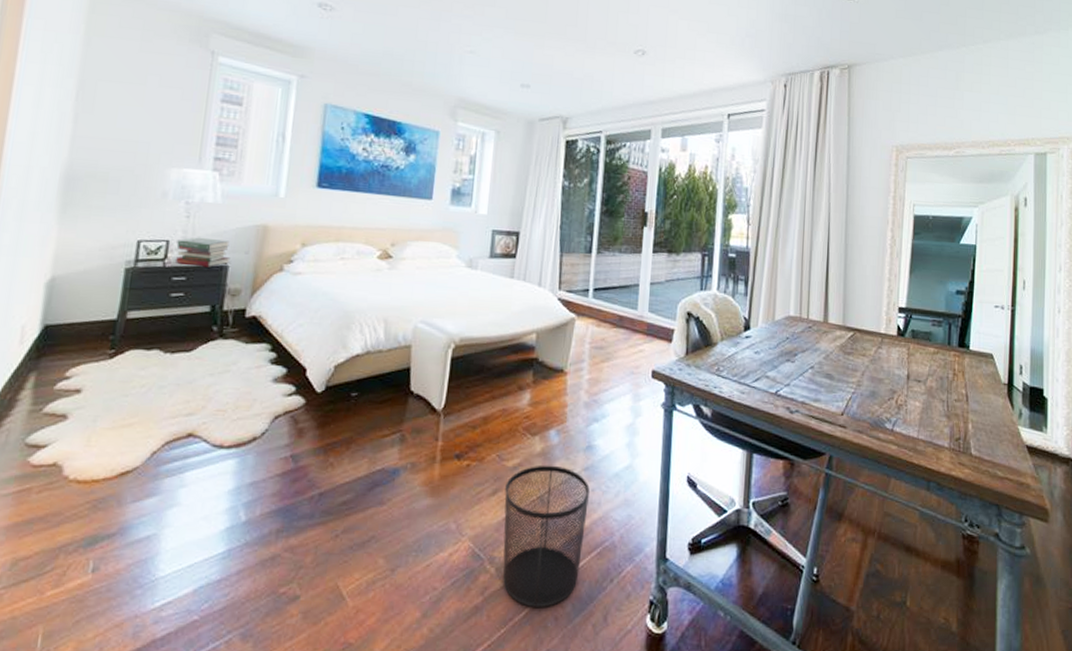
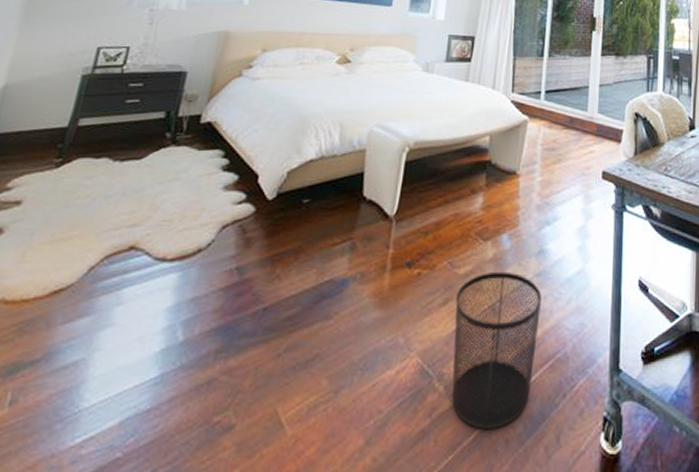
books: present [176,237,231,268] -> none [134,43,191,74]

